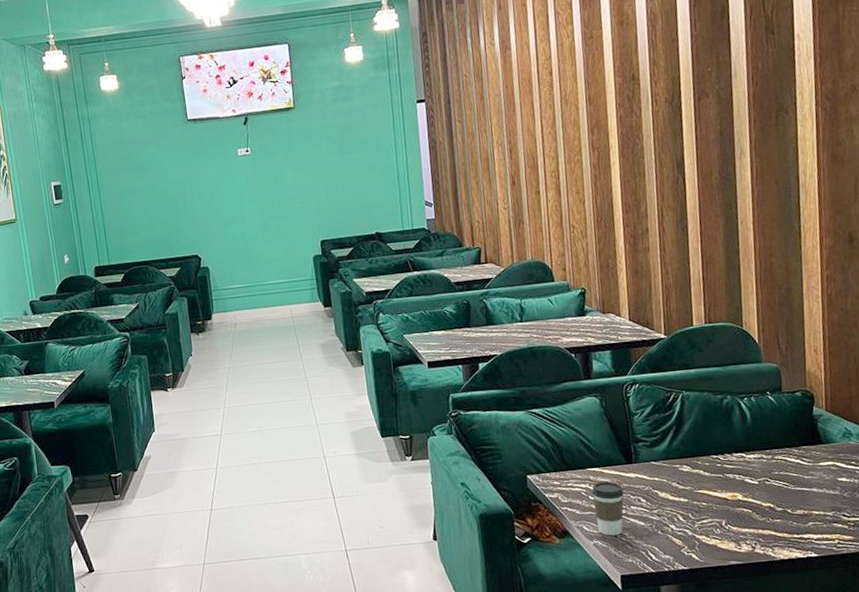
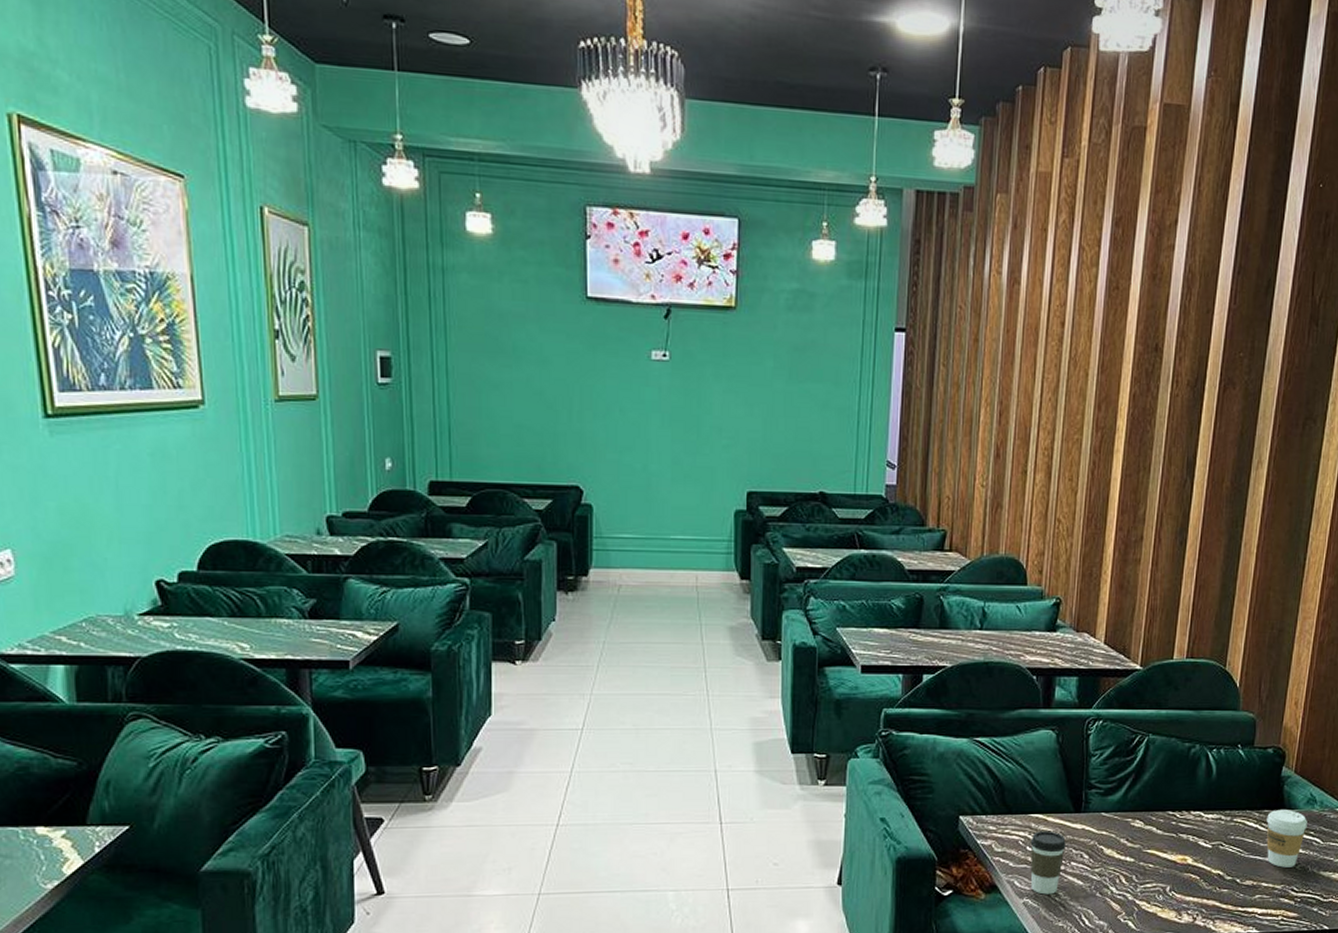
coffee cup: none [806,444,847,496] -> present [1266,810,1307,868]

